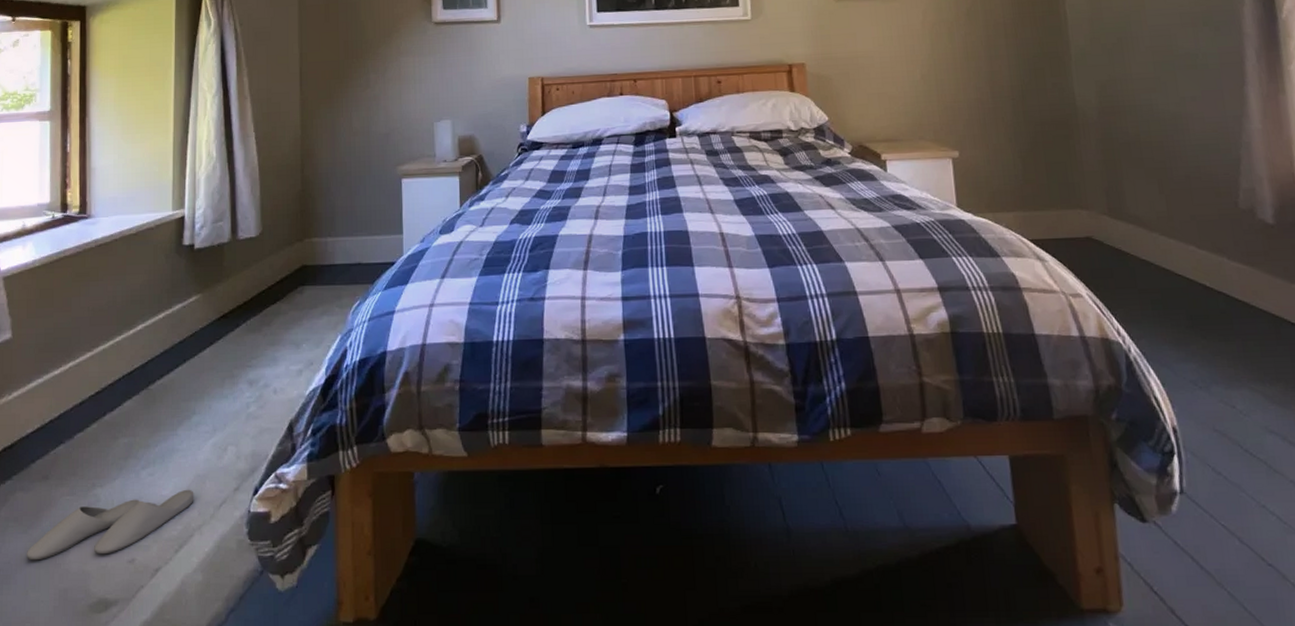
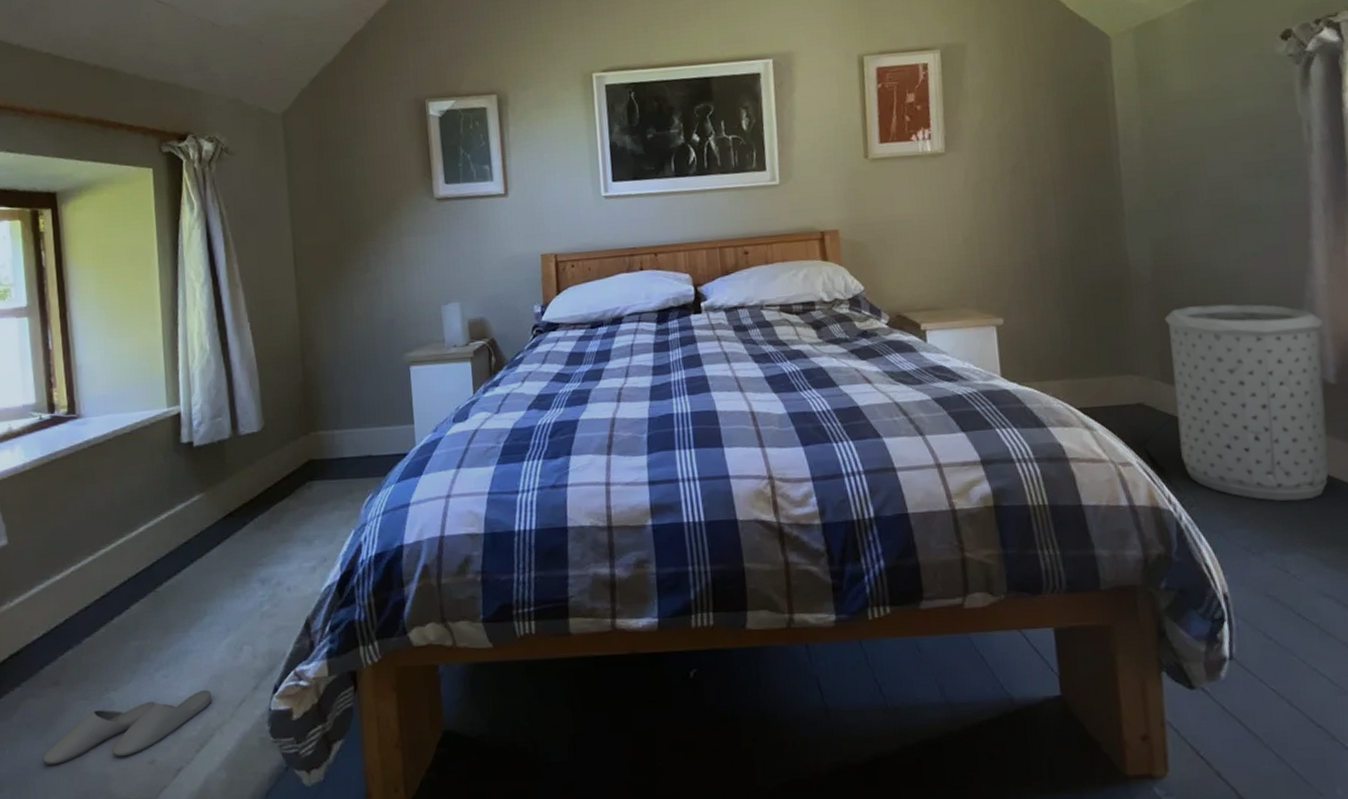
laundry basket: none [1110,144,1271,337] -> present [1164,304,1329,501]

